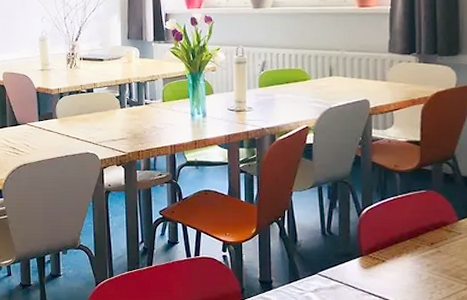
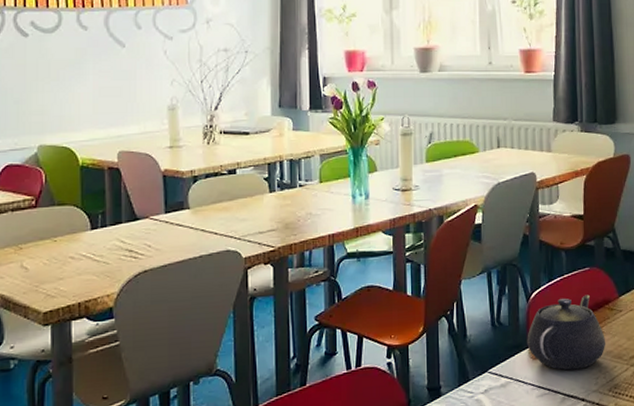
teapot: none [358,215,443,283] -> present [527,294,606,371]

